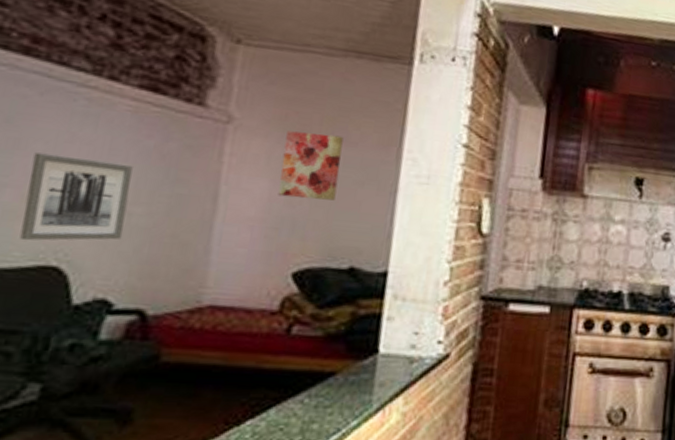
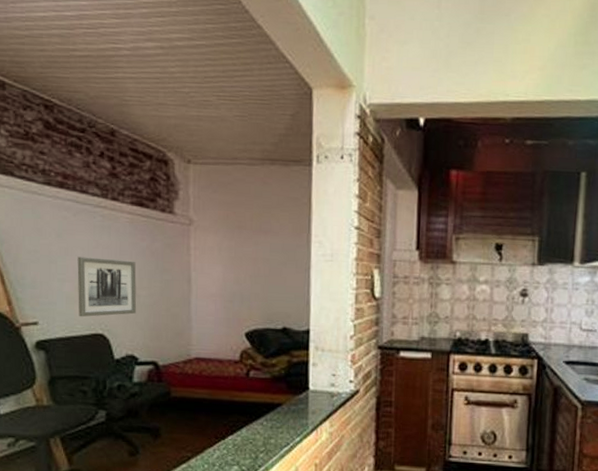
wall art: present [278,131,344,201] -> none [229,227,269,278]

